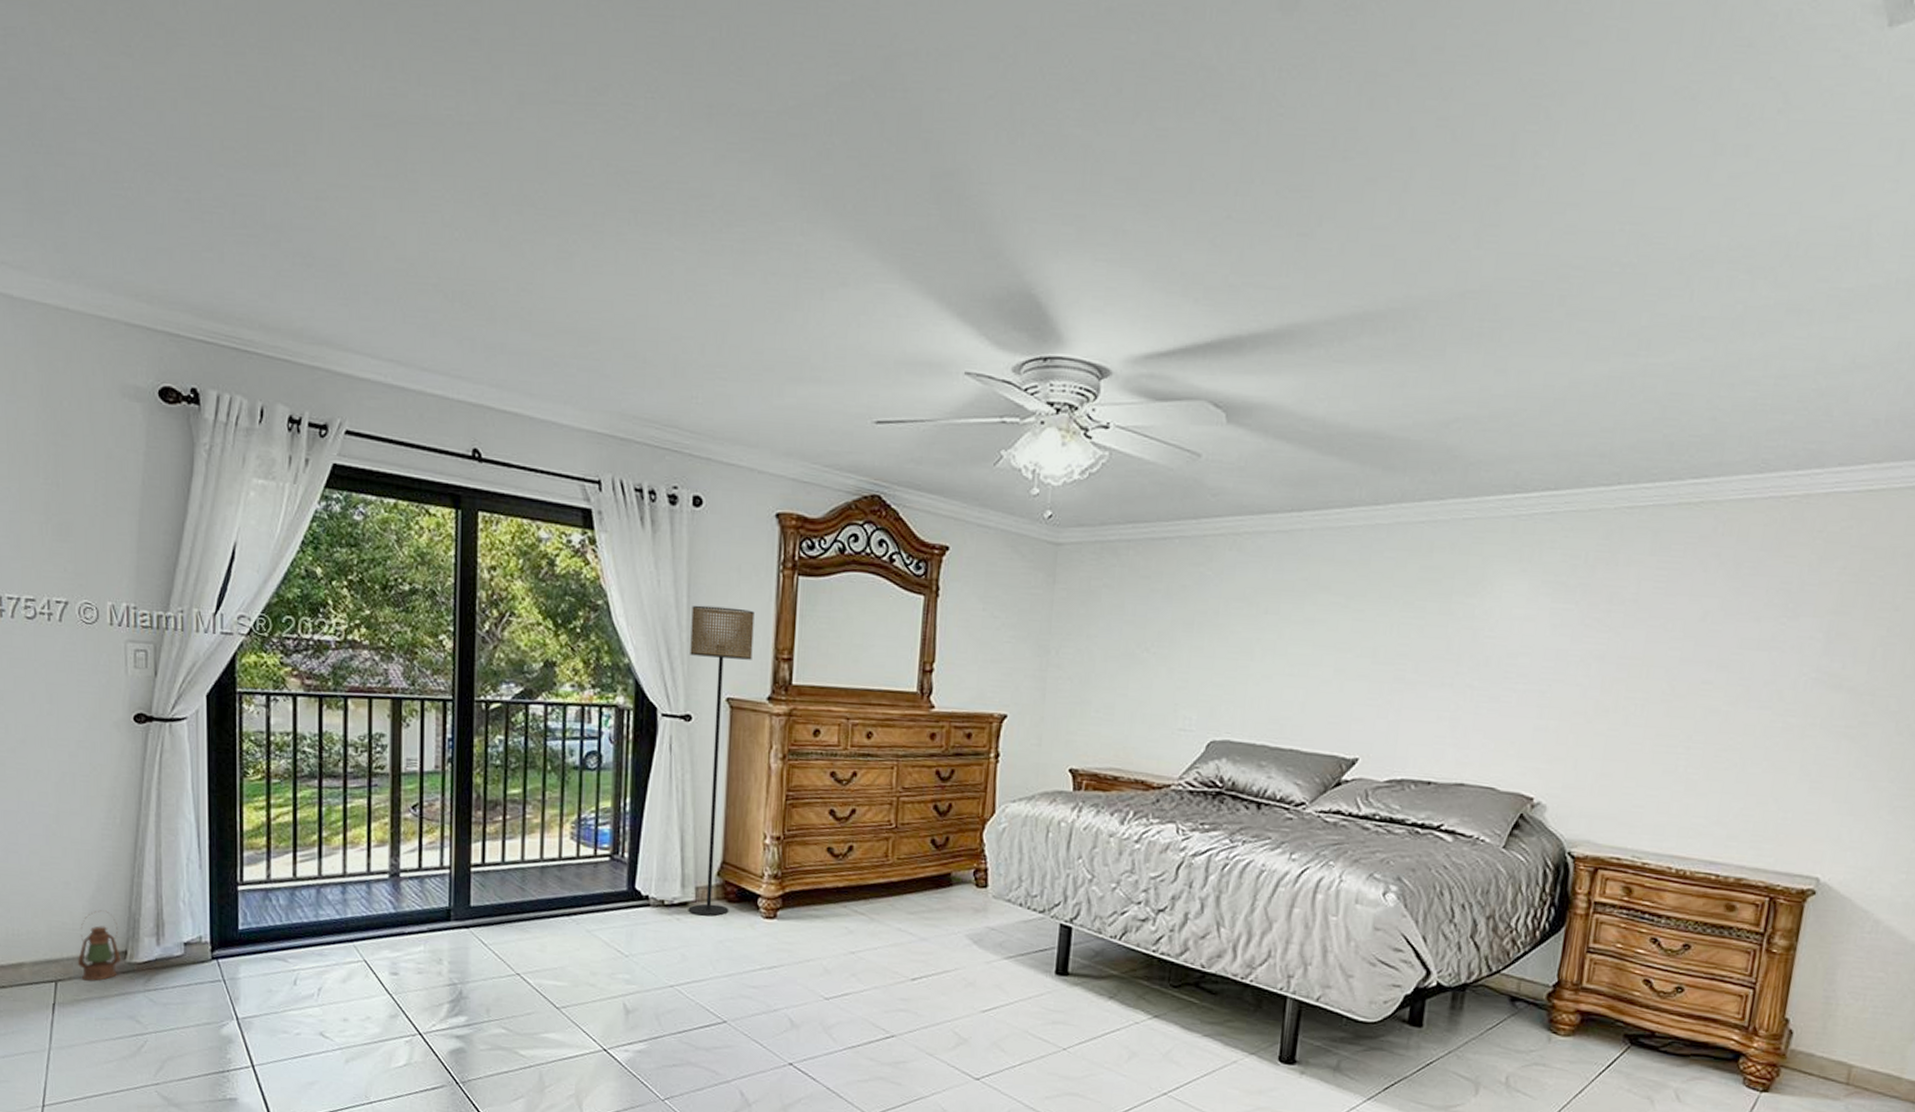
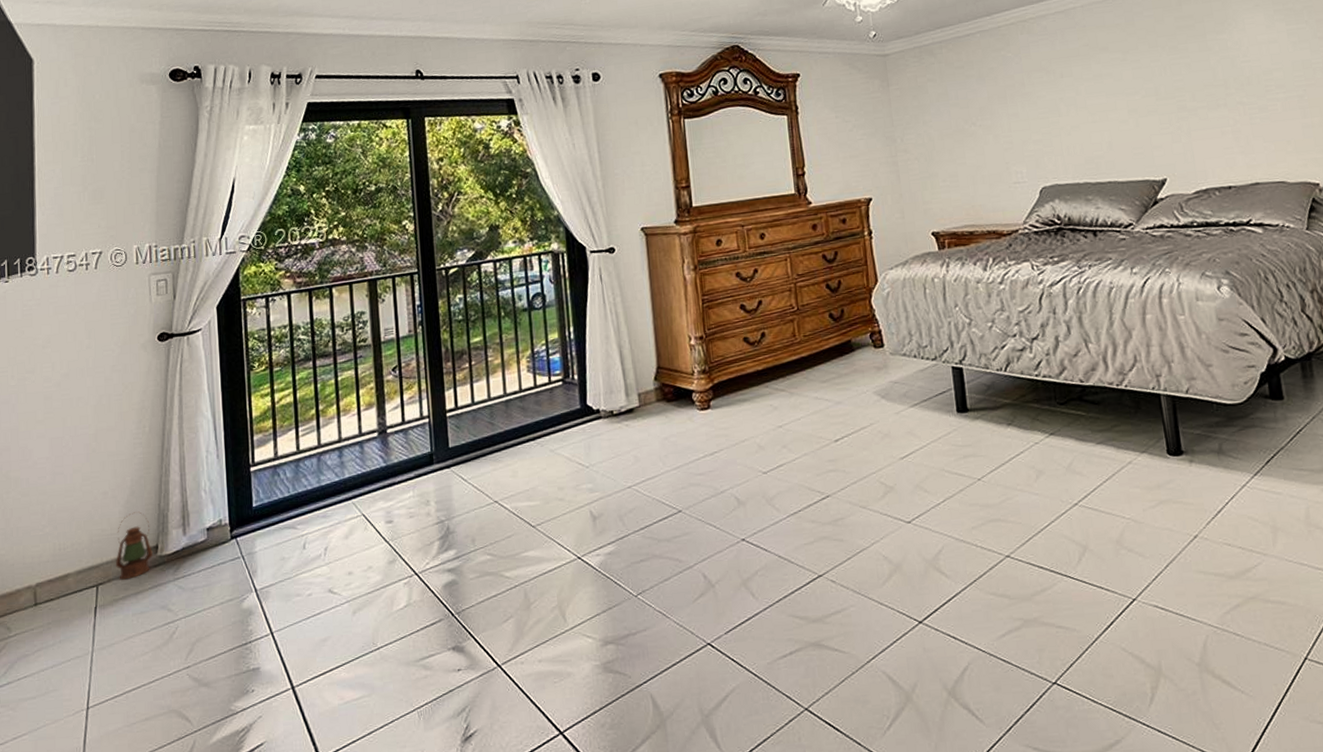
floor lamp: present [688,605,755,916] -> none [603,153,669,419]

